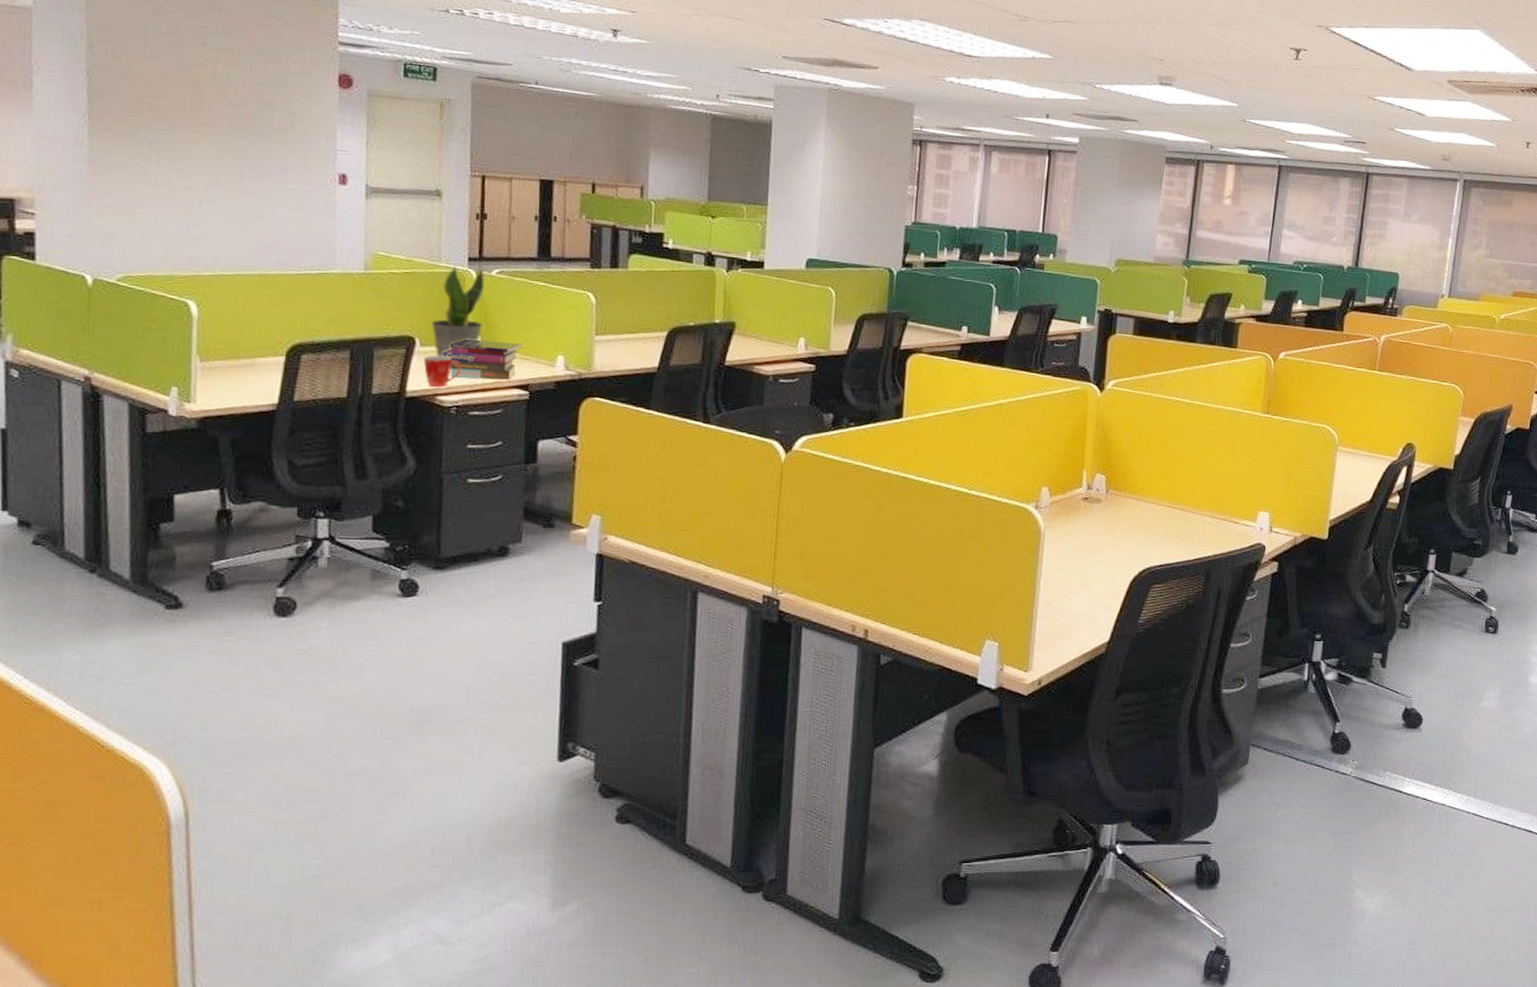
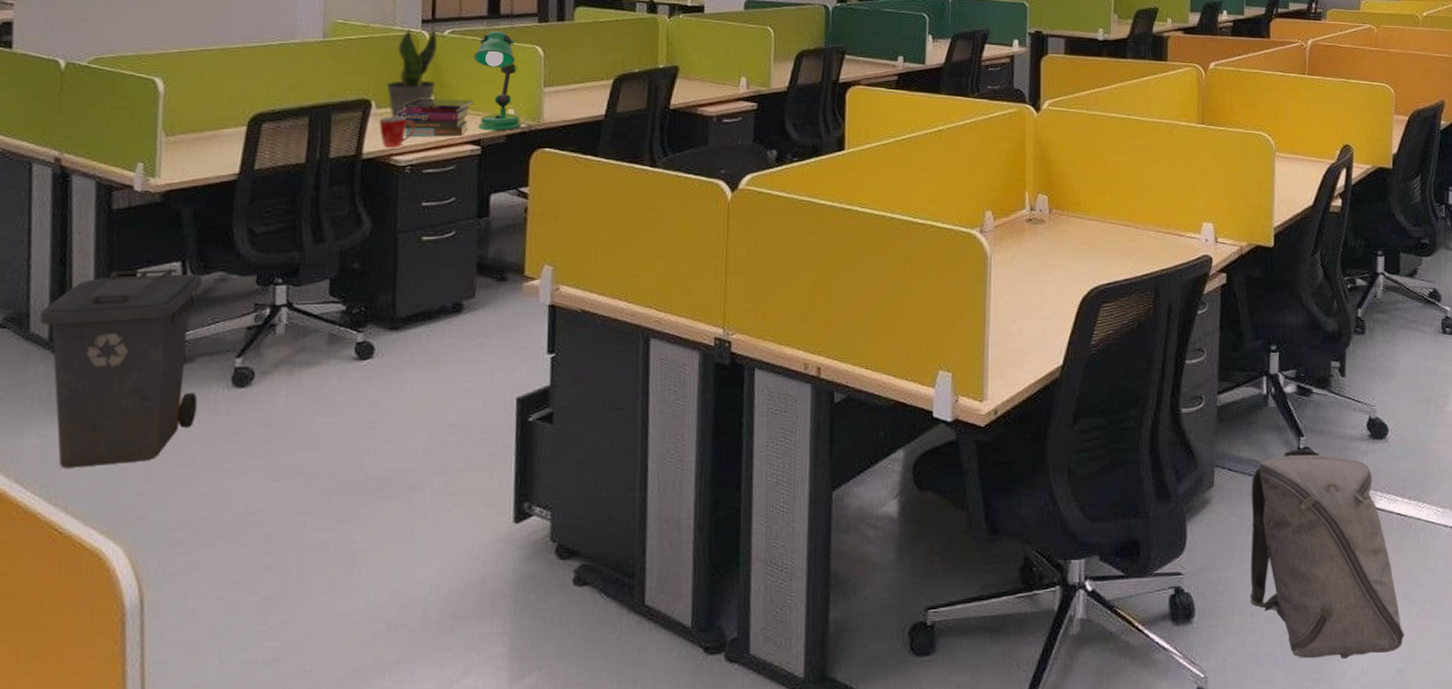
recycling bin: none [74,495,241,685] -> present [39,268,202,468]
desk lamp: none [522,274,572,377] -> present [474,31,522,131]
backpack: none [1273,734,1418,929] -> present [1250,449,1404,660]

